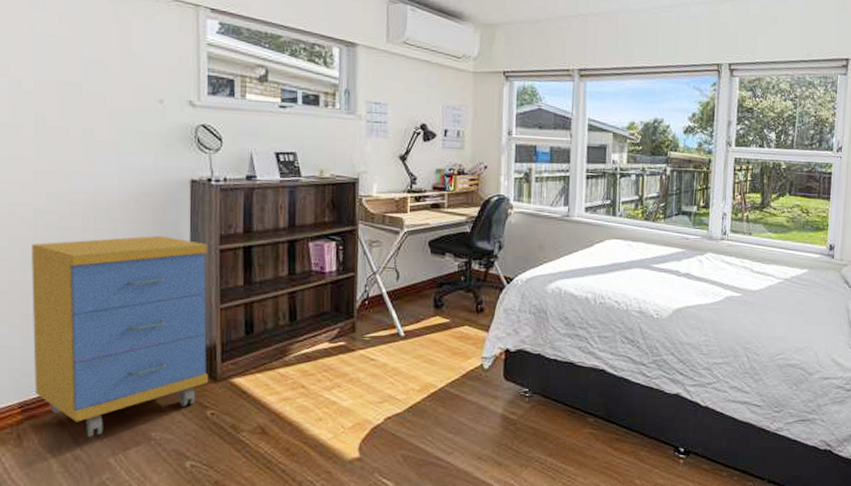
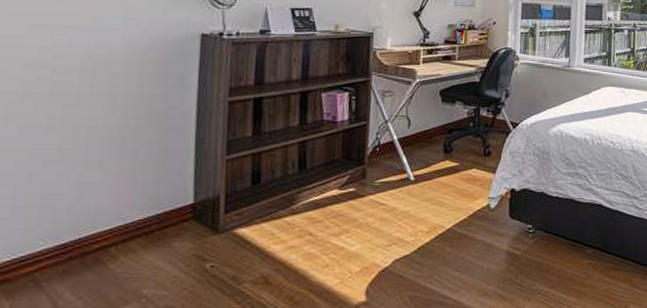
storage cabinet: present [32,236,209,437] -> none [10,89,216,299]

